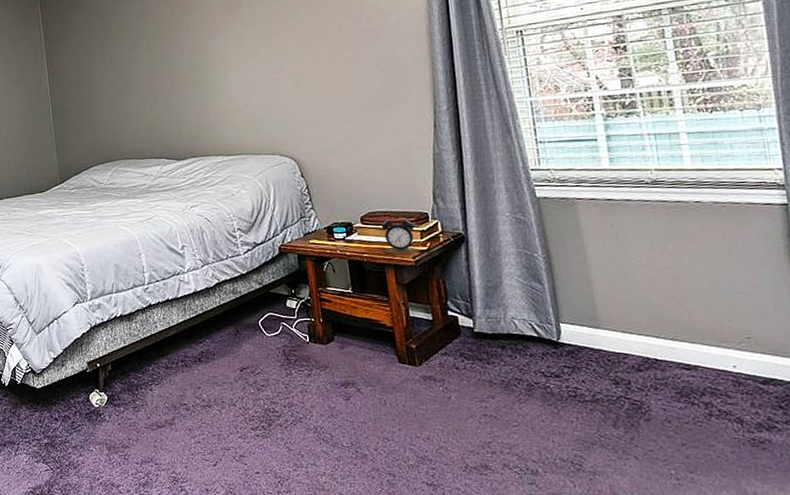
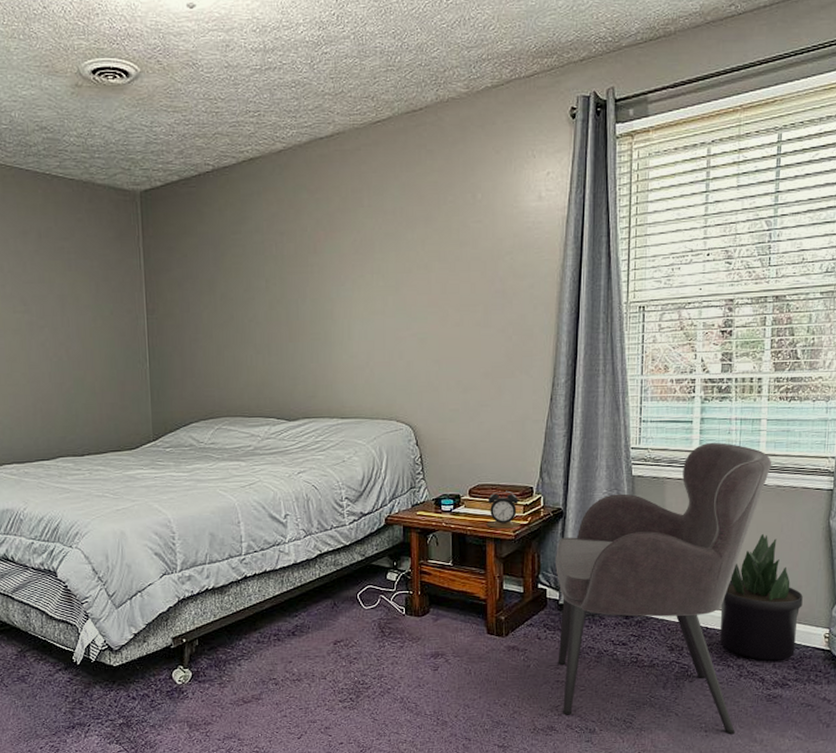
armchair: none [463,159,717,483] -> present [555,443,771,734]
planter: none [669,255,778,399] -> present [720,534,803,661]

